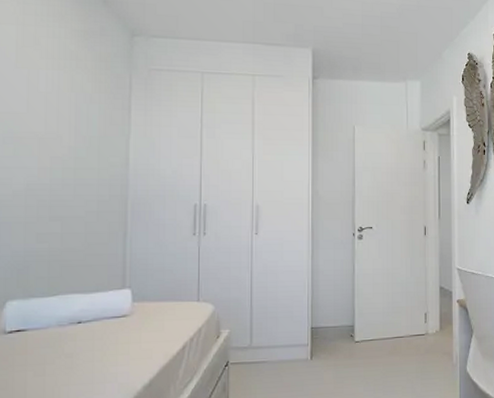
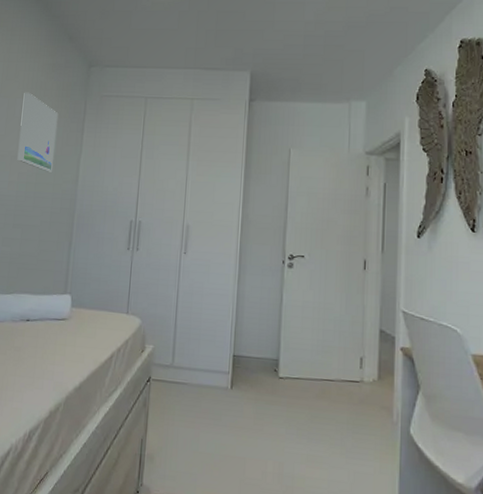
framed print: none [47,64,97,156] -> present [17,93,58,172]

